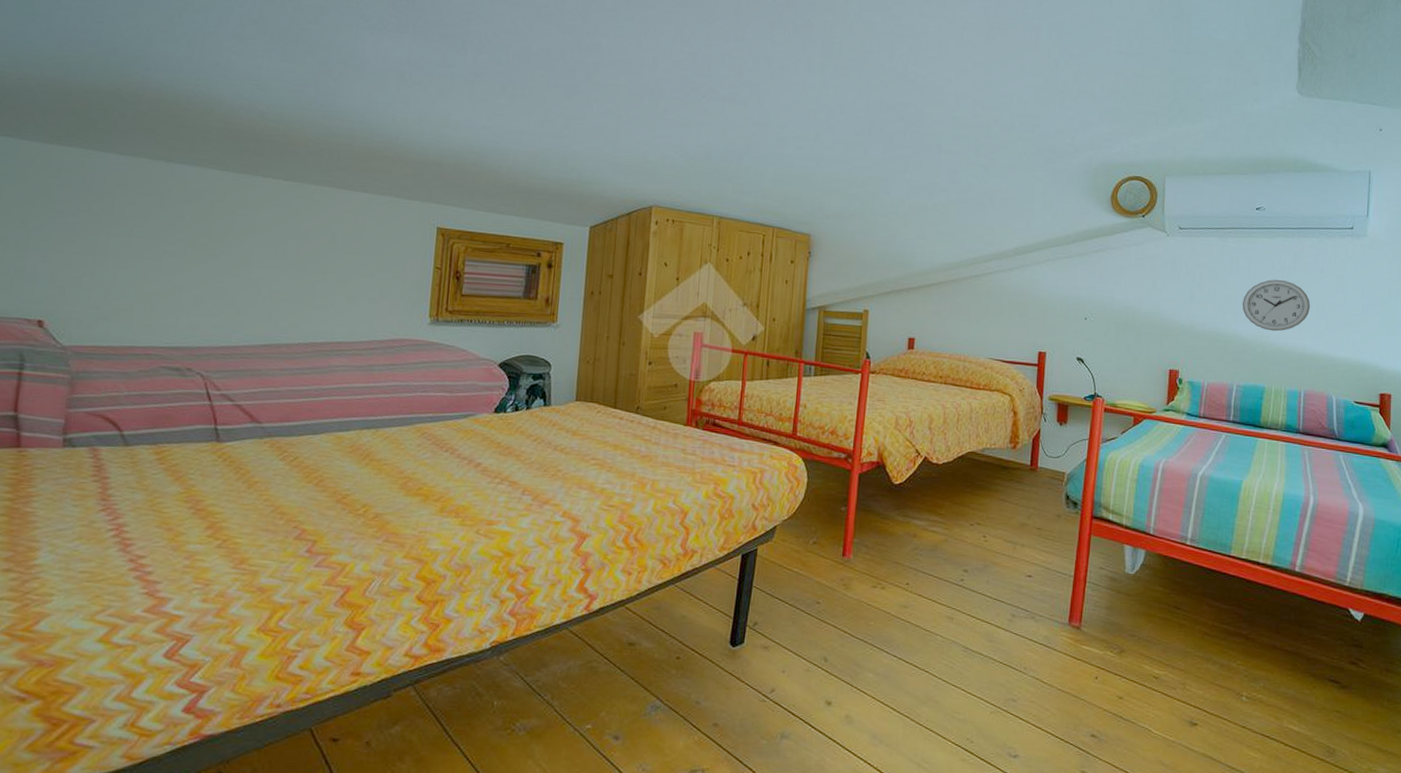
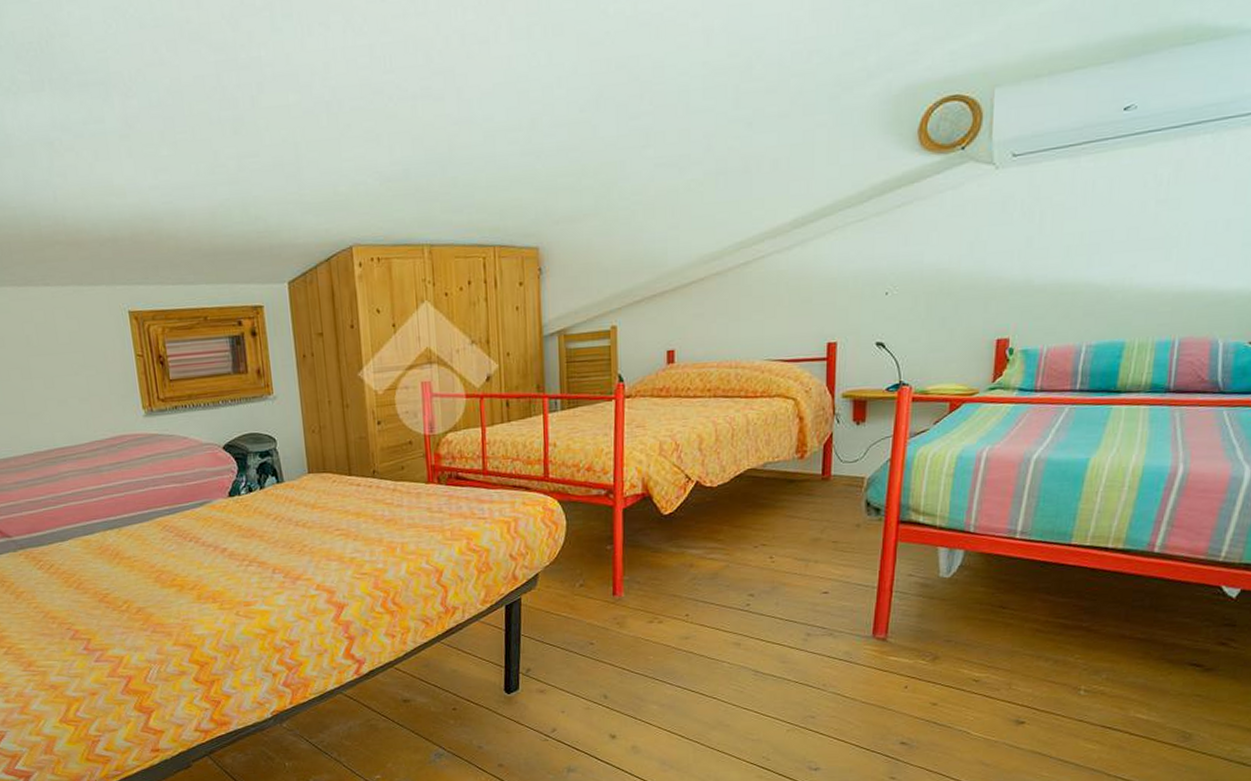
wall clock: present [1242,279,1311,332] -> none [1097,200,1196,270]

